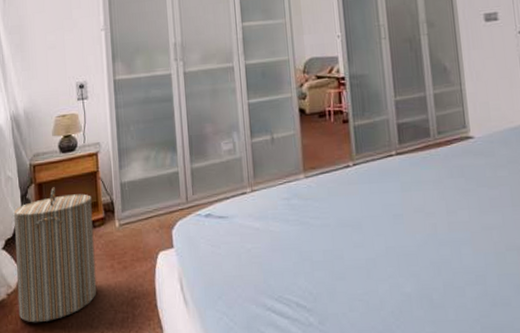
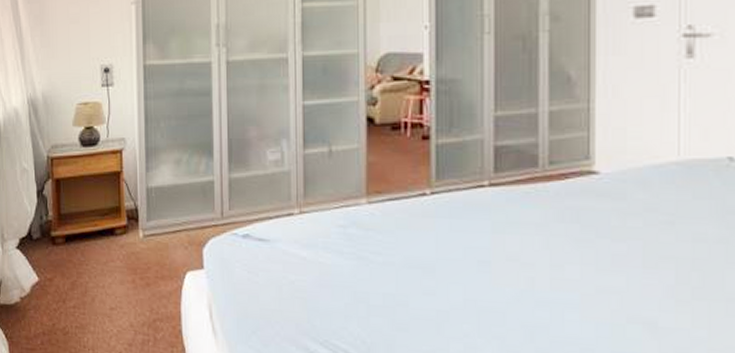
laundry hamper: present [13,187,97,323] -> none [28,185,116,333]

